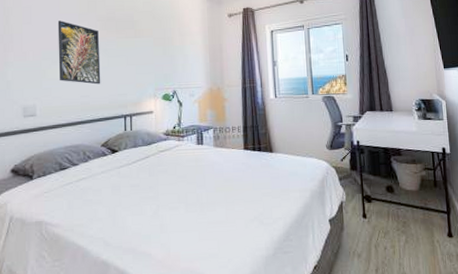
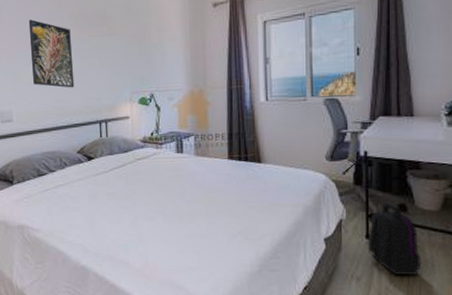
backpack: none [364,185,408,249] -> present [367,202,421,275]

